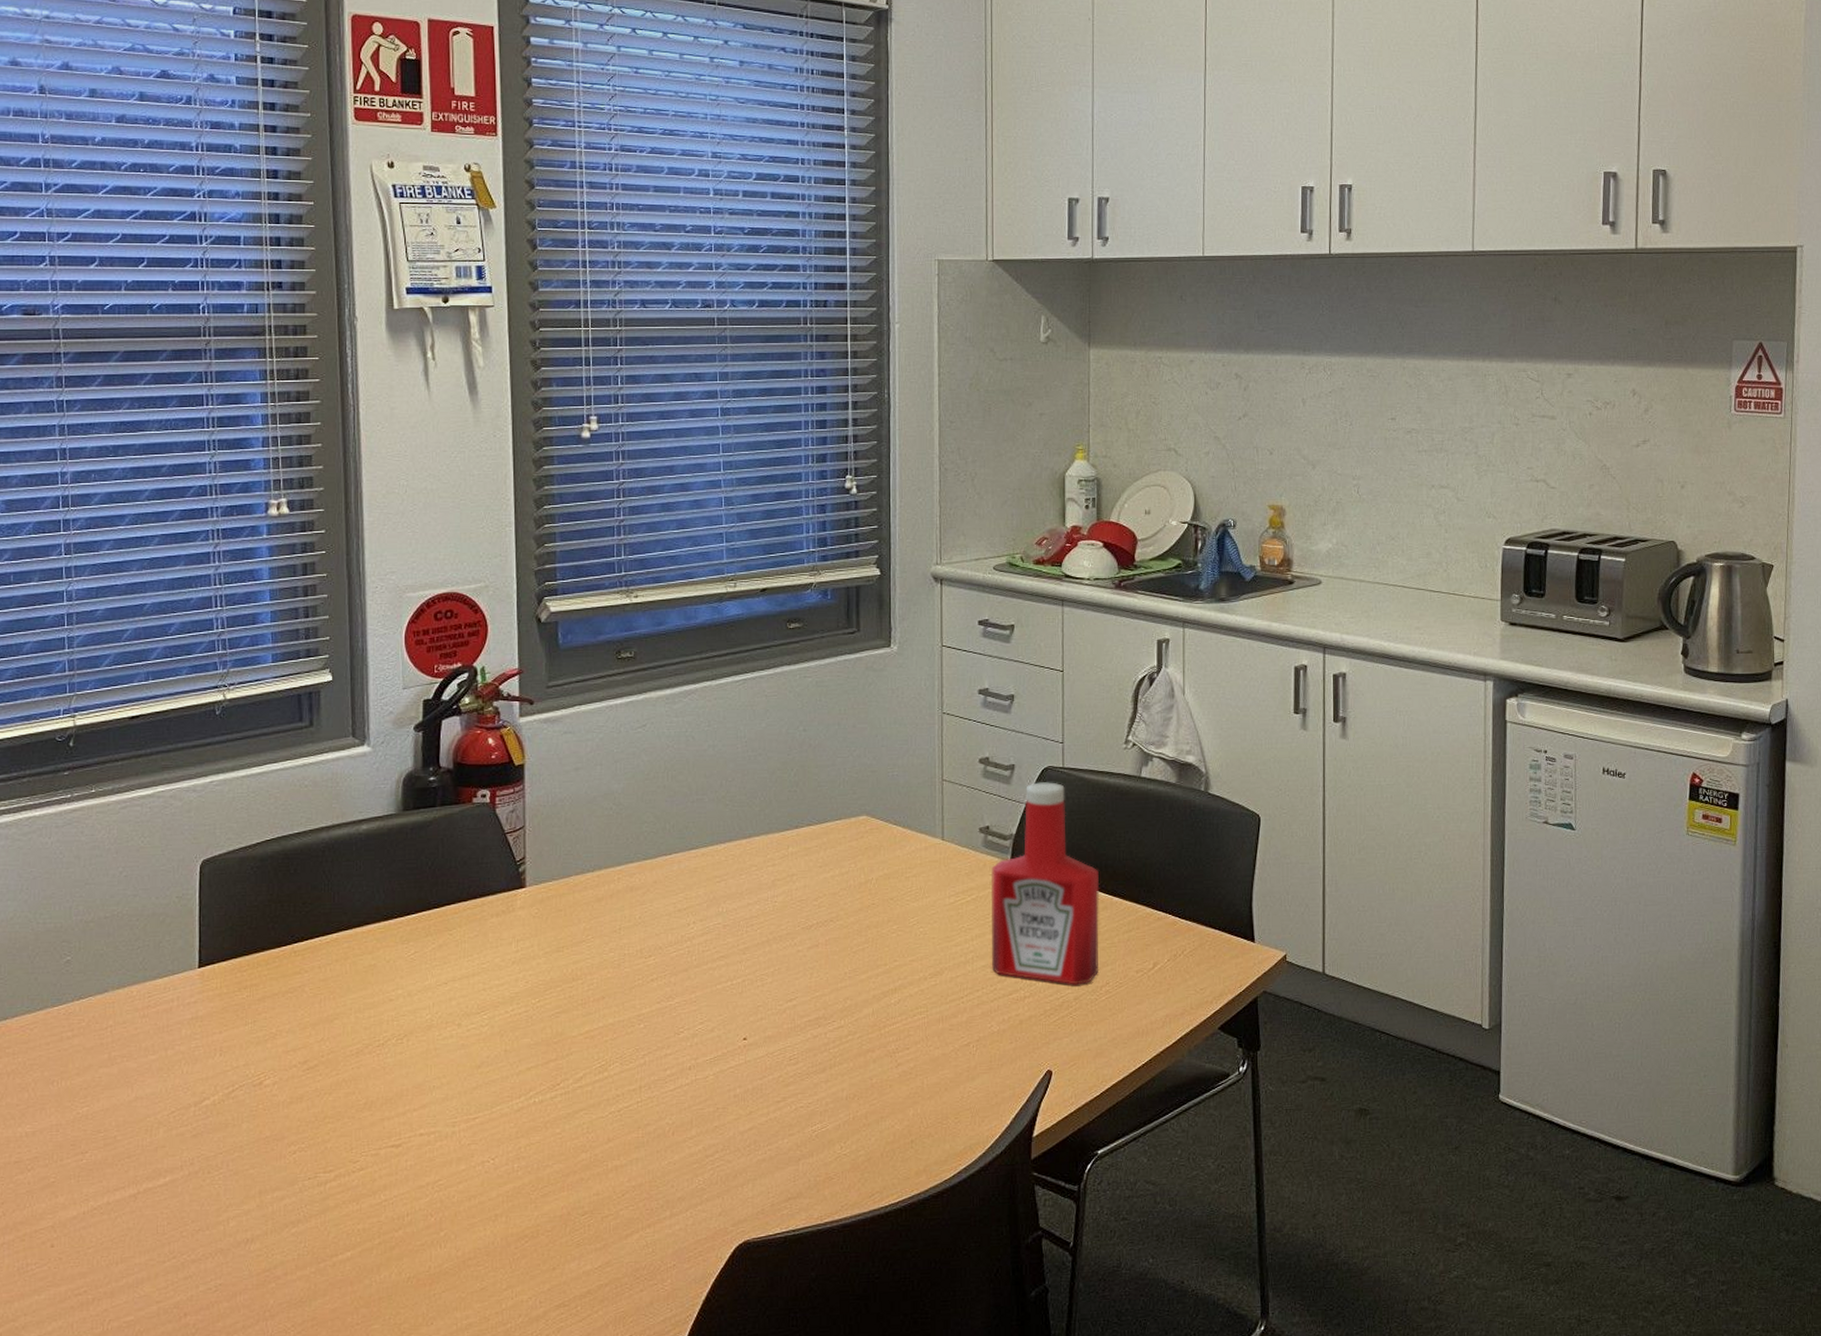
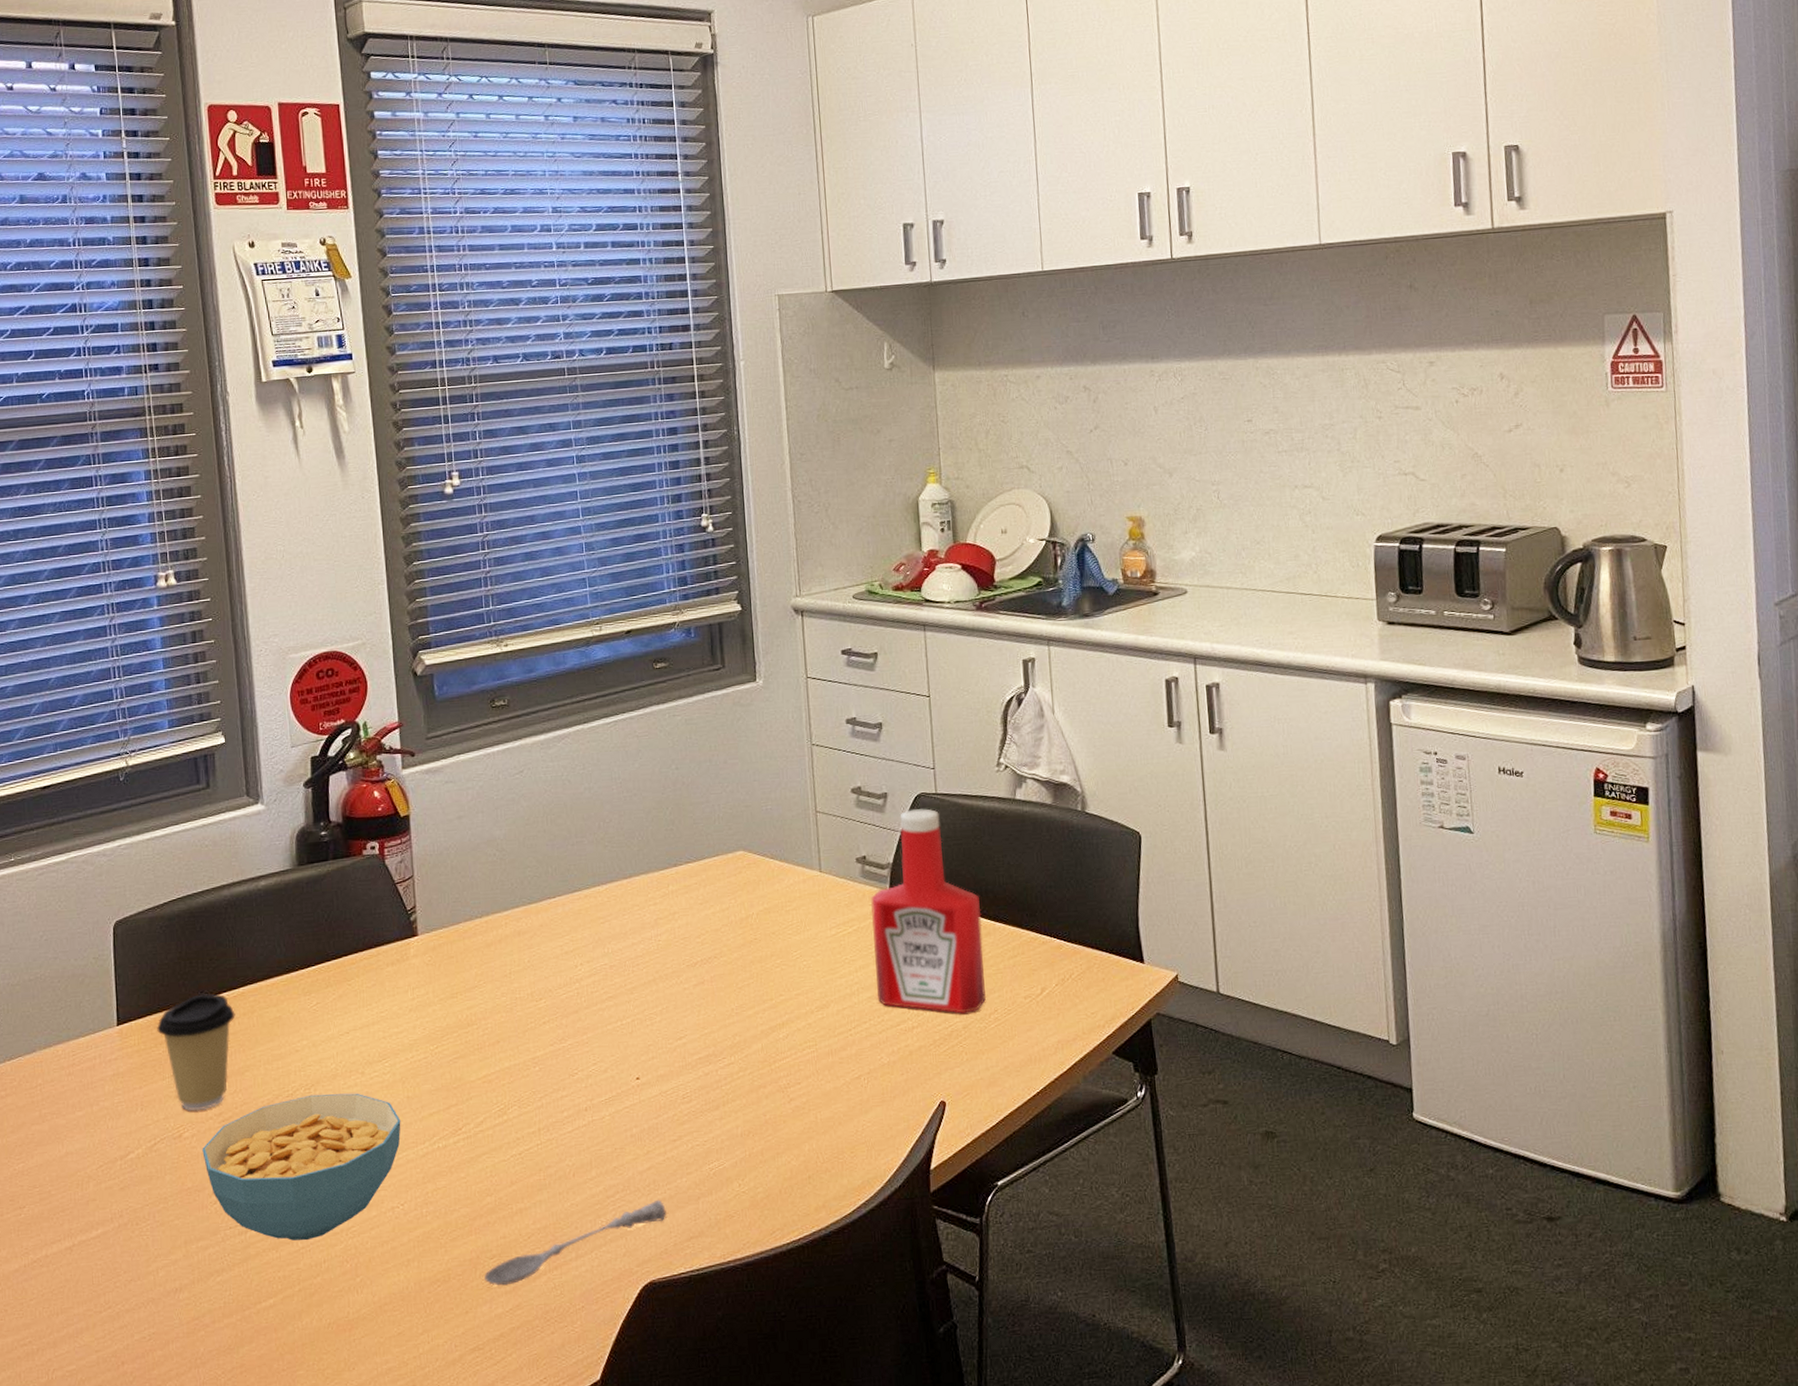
coffee cup: none [242,938,327,1059] -> present [157,993,236,1112]
cereal bowl: none [283,1044,497,1193] -> present [202,1093,401,1241]
soupspoon: none [575,1160,765,1243] -> present [484,1199,666,1286]

